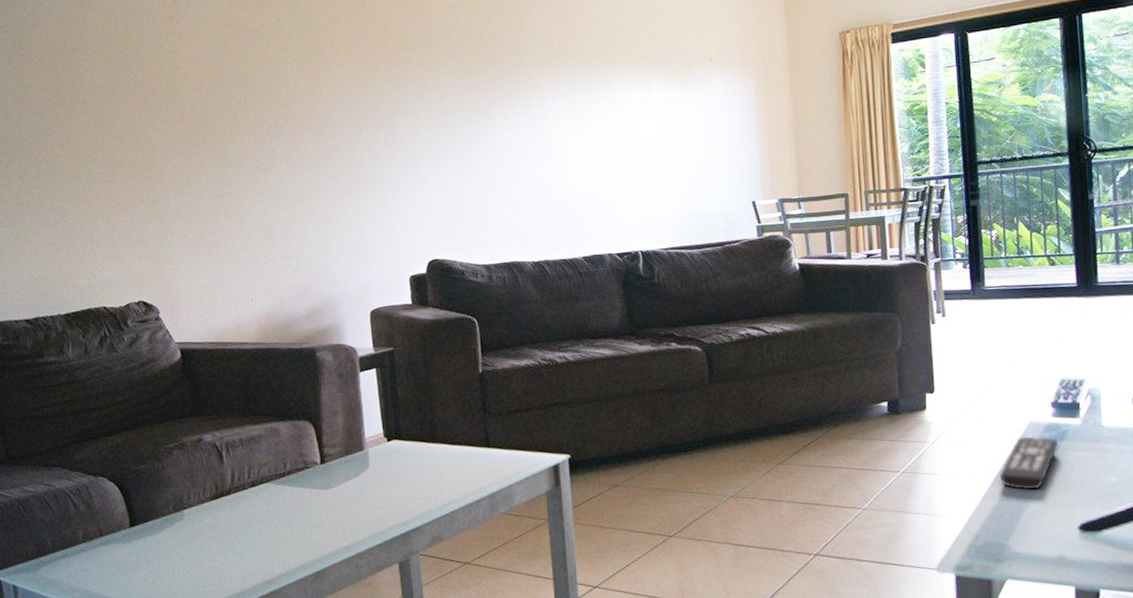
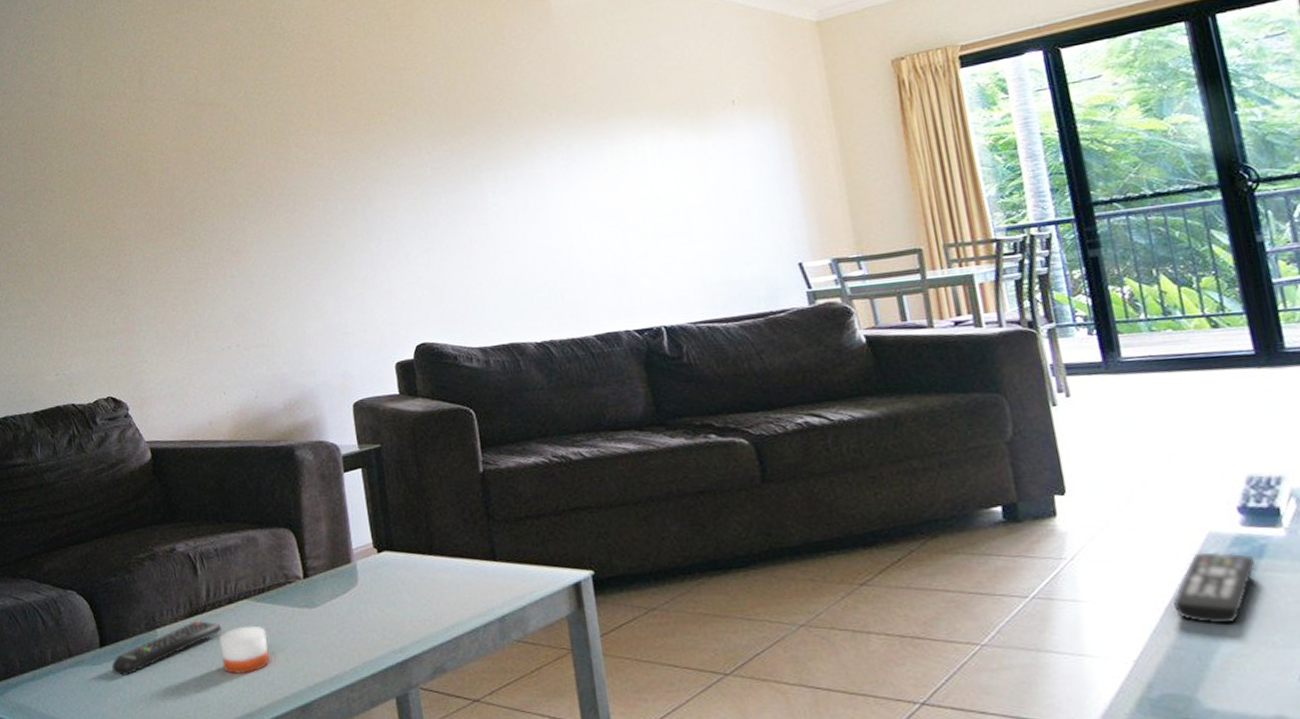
remote control: none [141,501,245,552] -> present [112,620,222,677]
candle: none [243,503,288,547] -> present [219,623,270,674]

